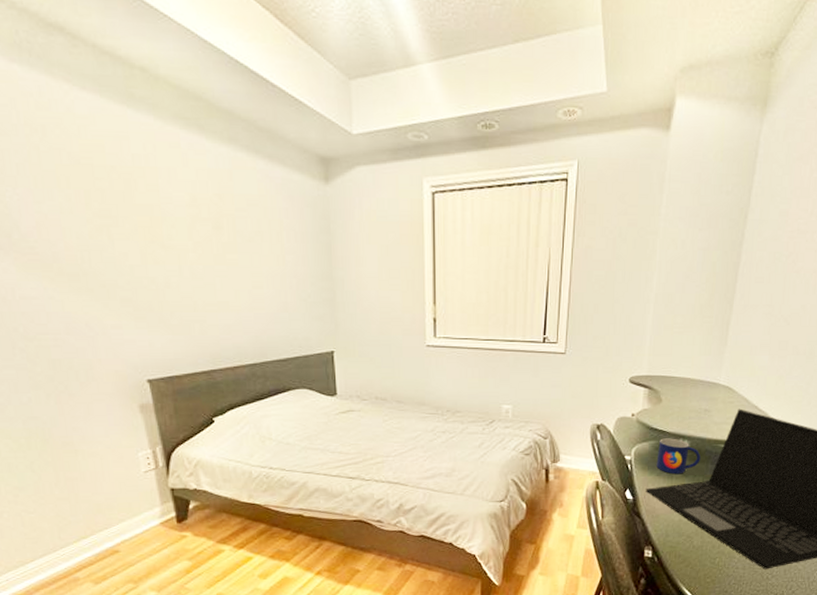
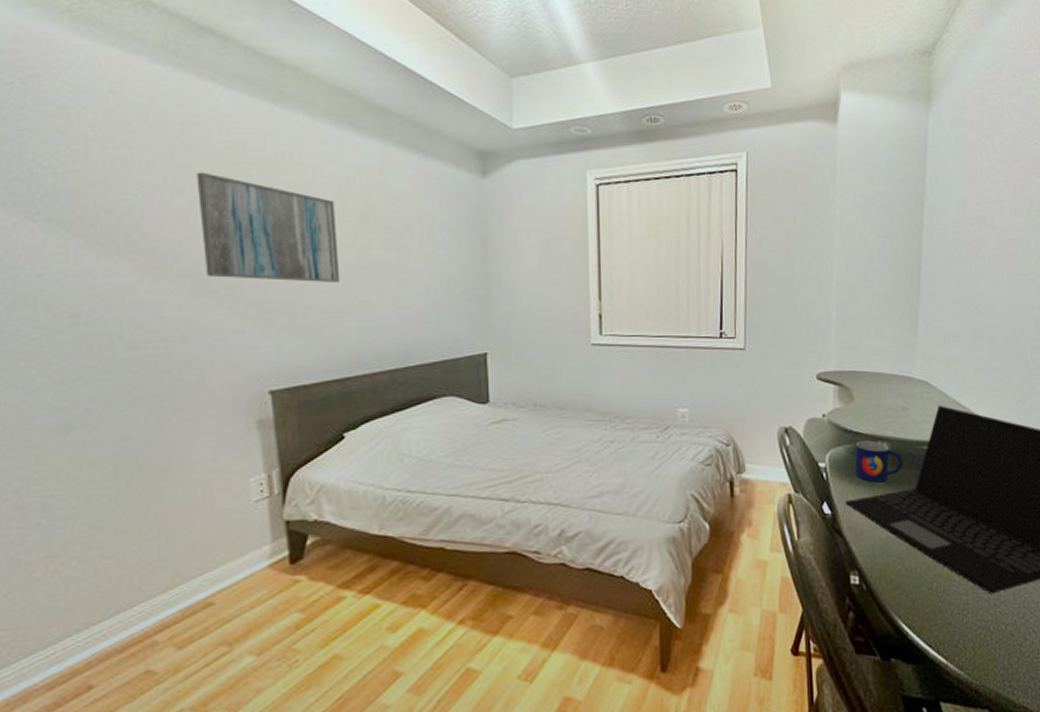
wall art: none [63,175,201,285] -> present [196,172,340,284]

